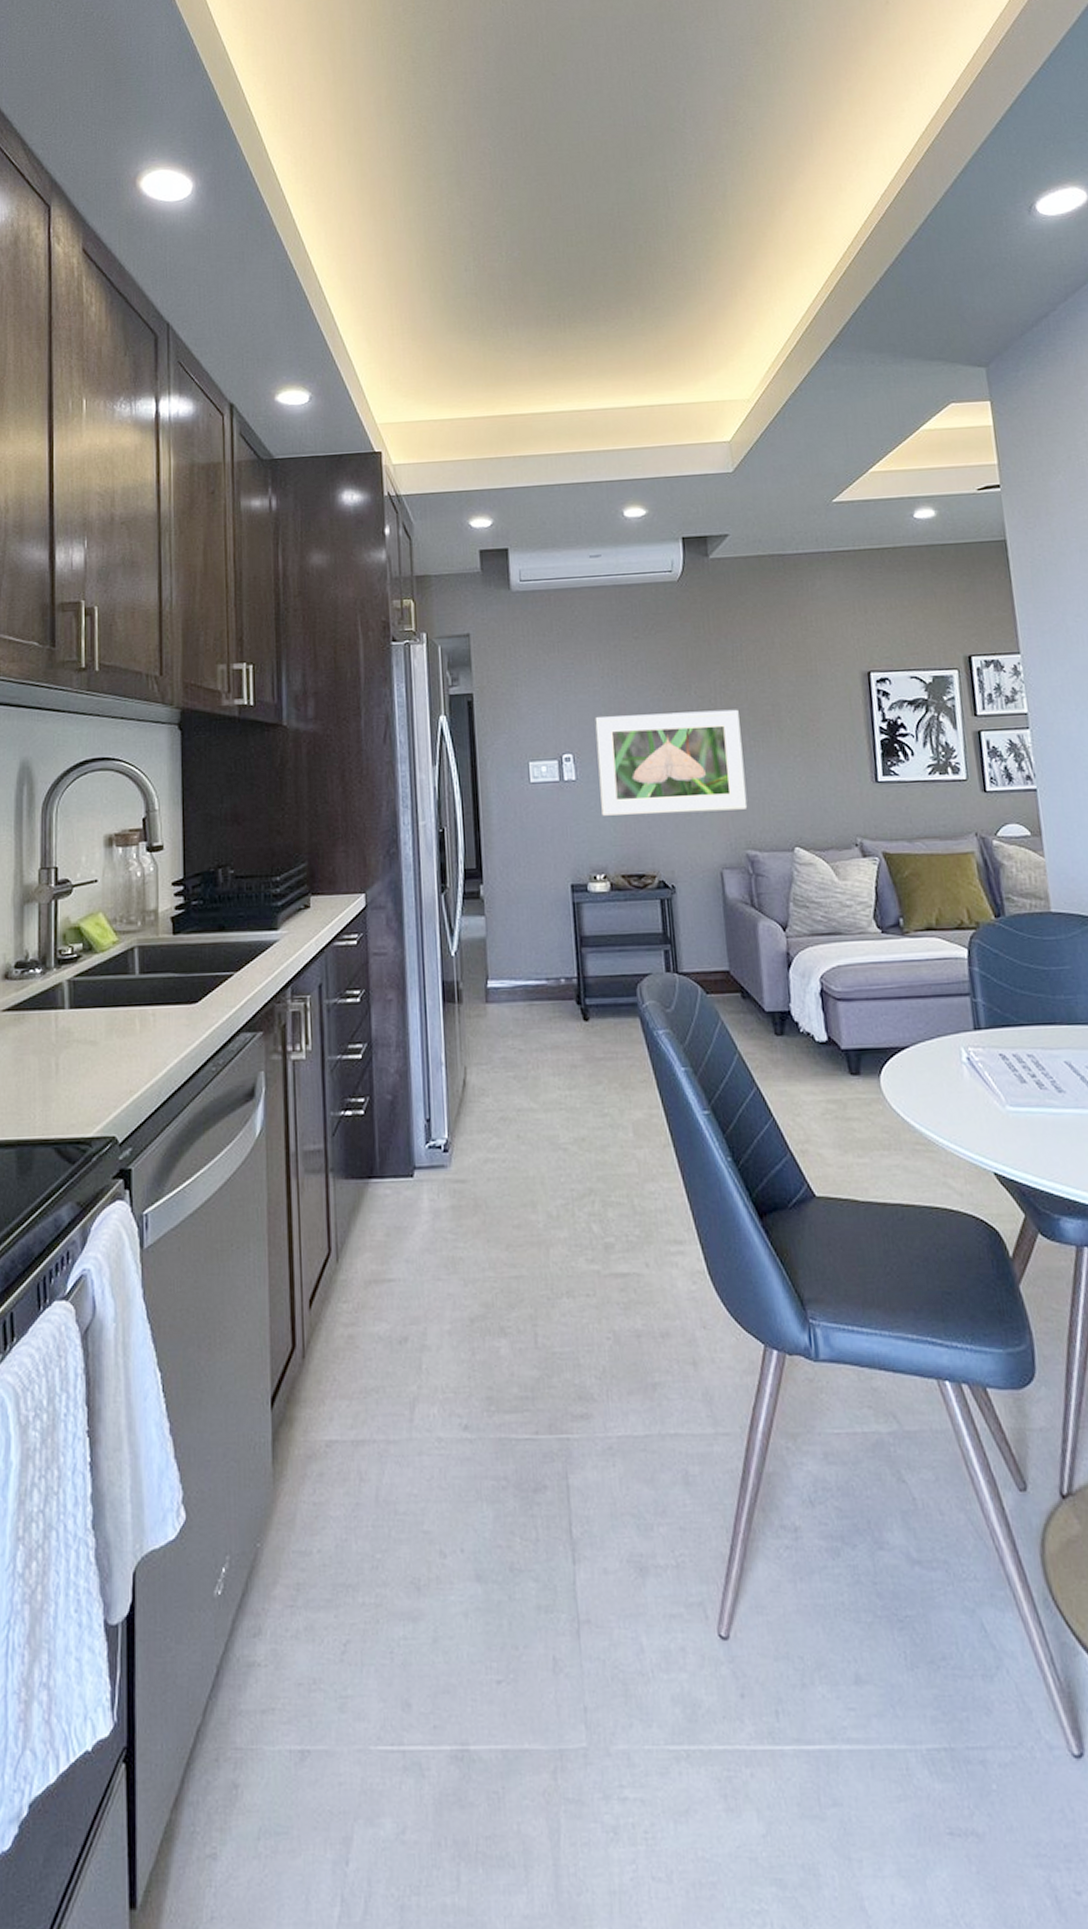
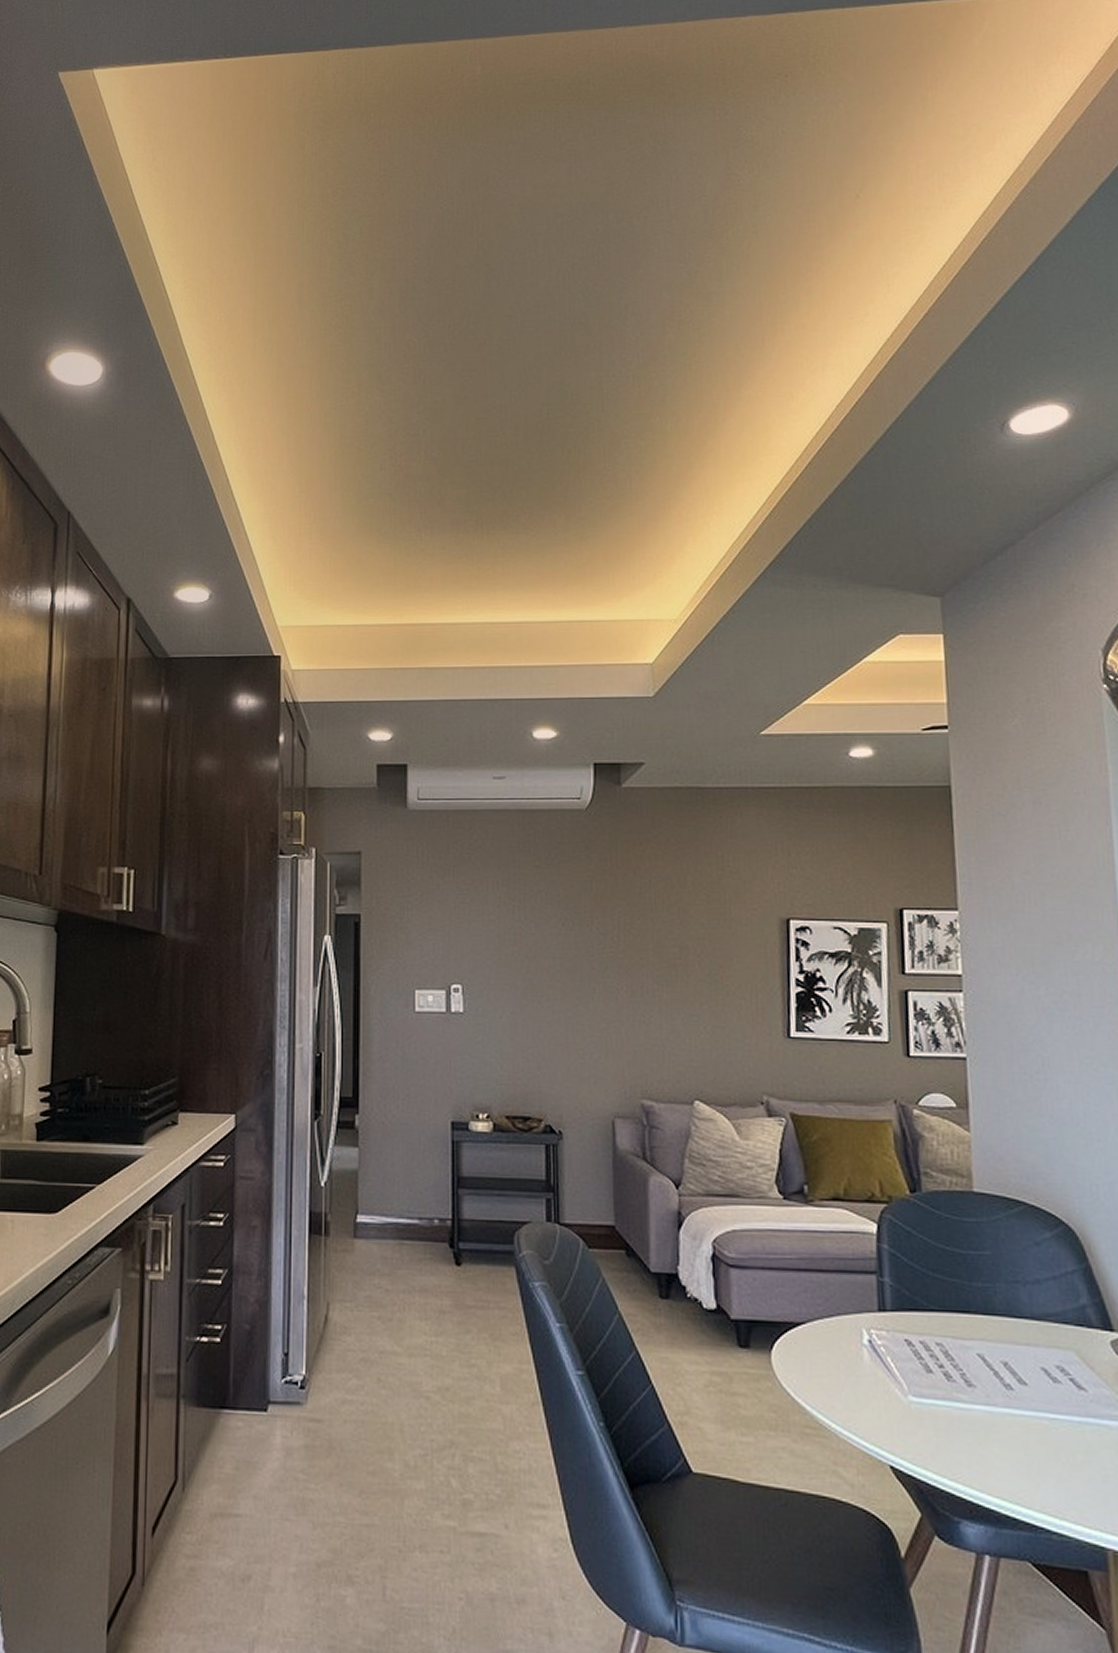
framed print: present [595,709,748,816] -> none [488,948,646,1056]

